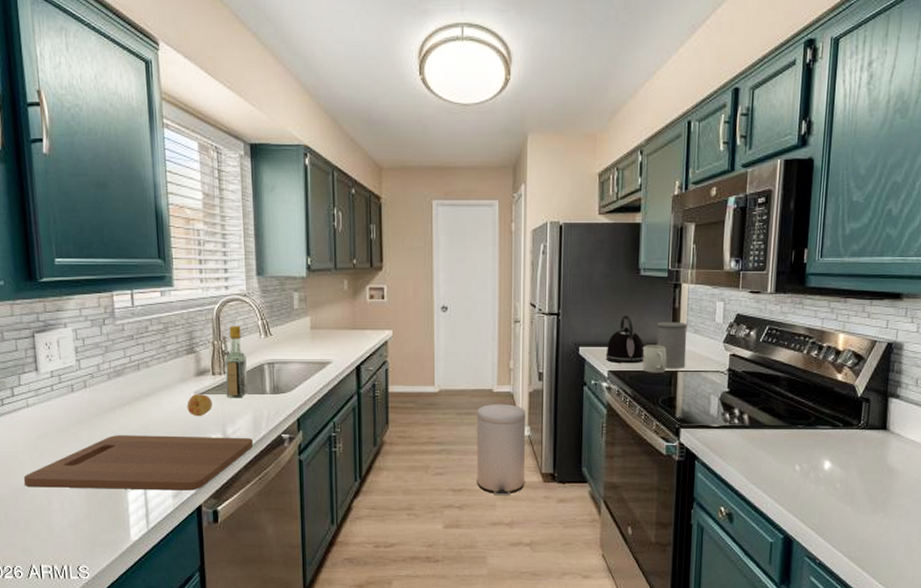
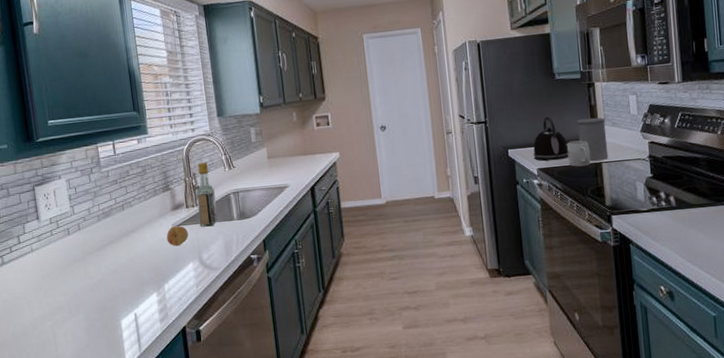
cutting board: present [23,435,254,491] -> none [31,261,227,323]
pedal bin: present [477,404,526,496] -> none [422,208,474,294]

